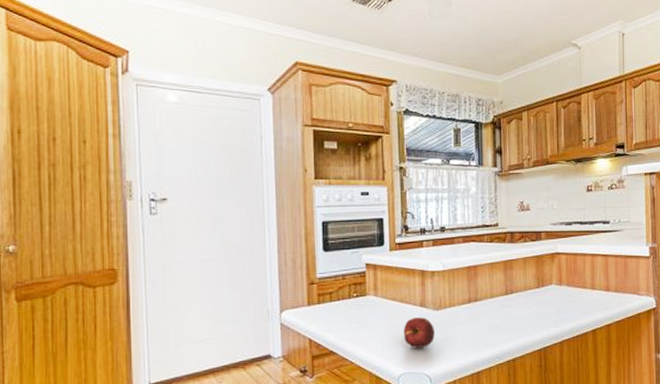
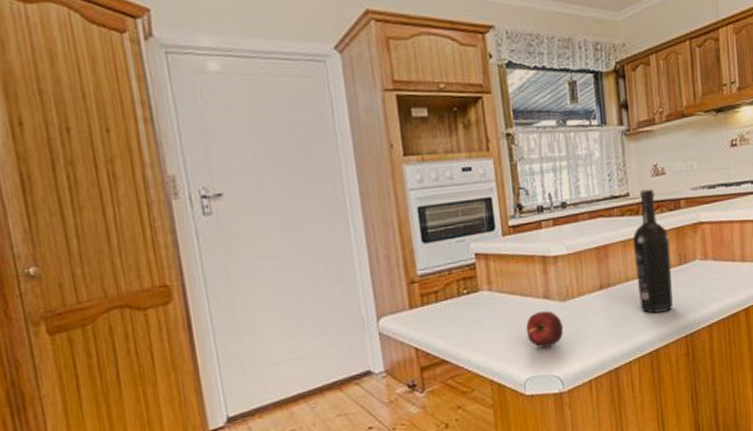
wine bottle: none [499,221,531,327] -> present [632,189,673,313]

